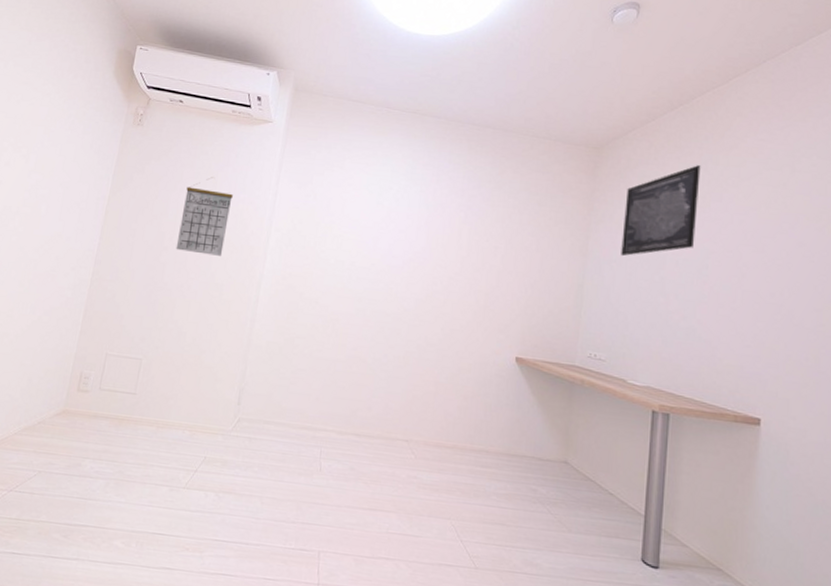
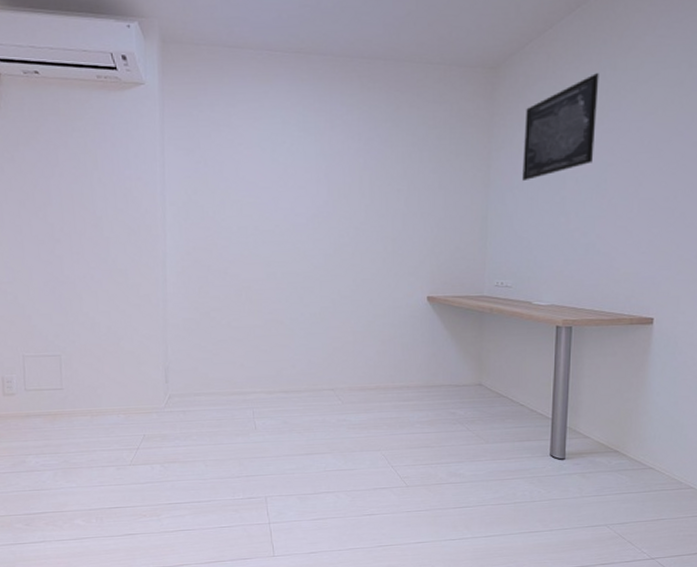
calendar: present [175,177,233,256] -> none [65,156,120,241]

